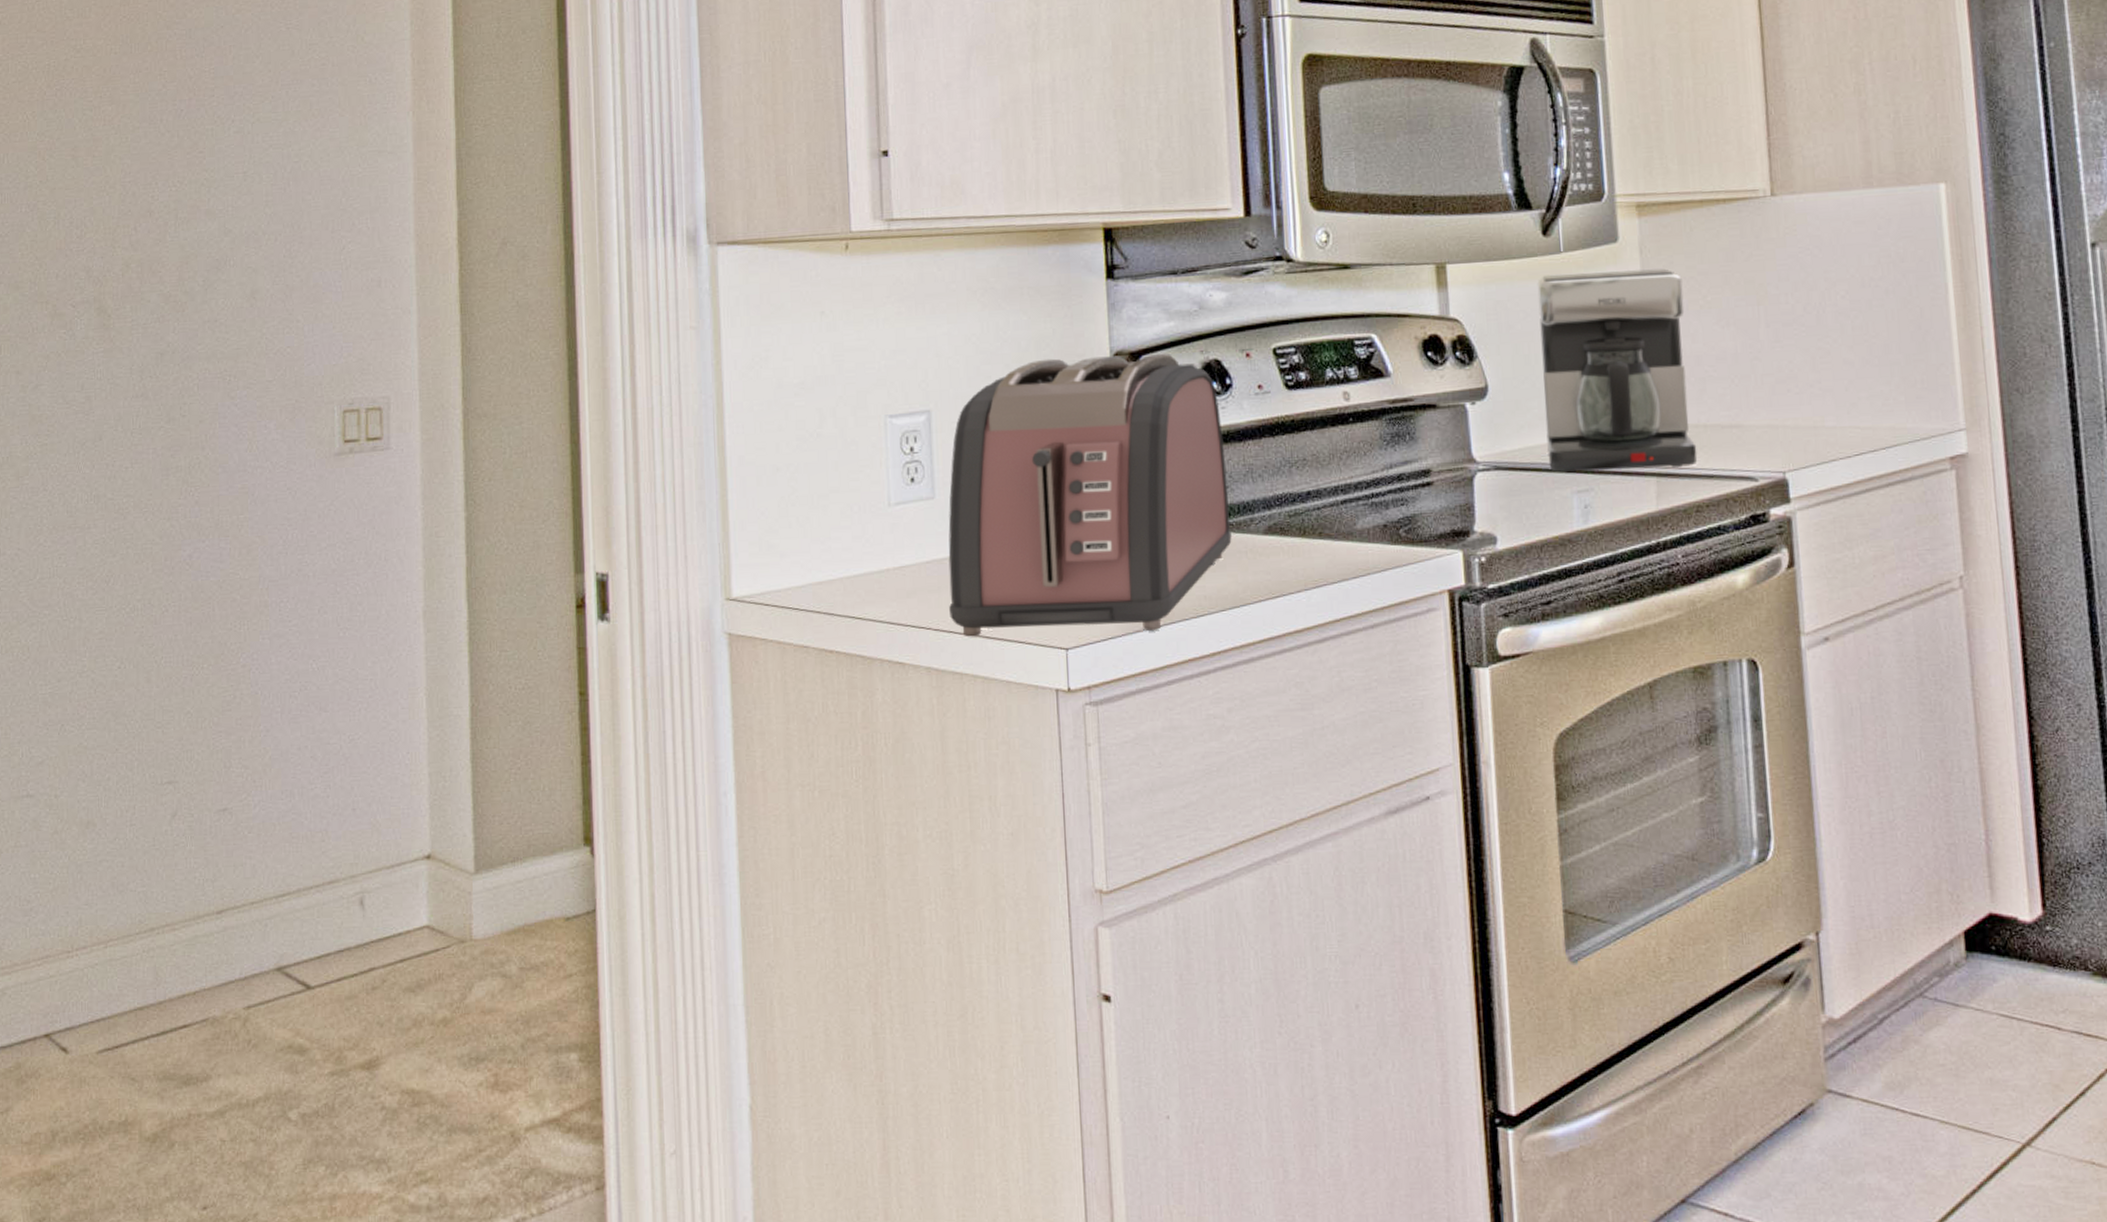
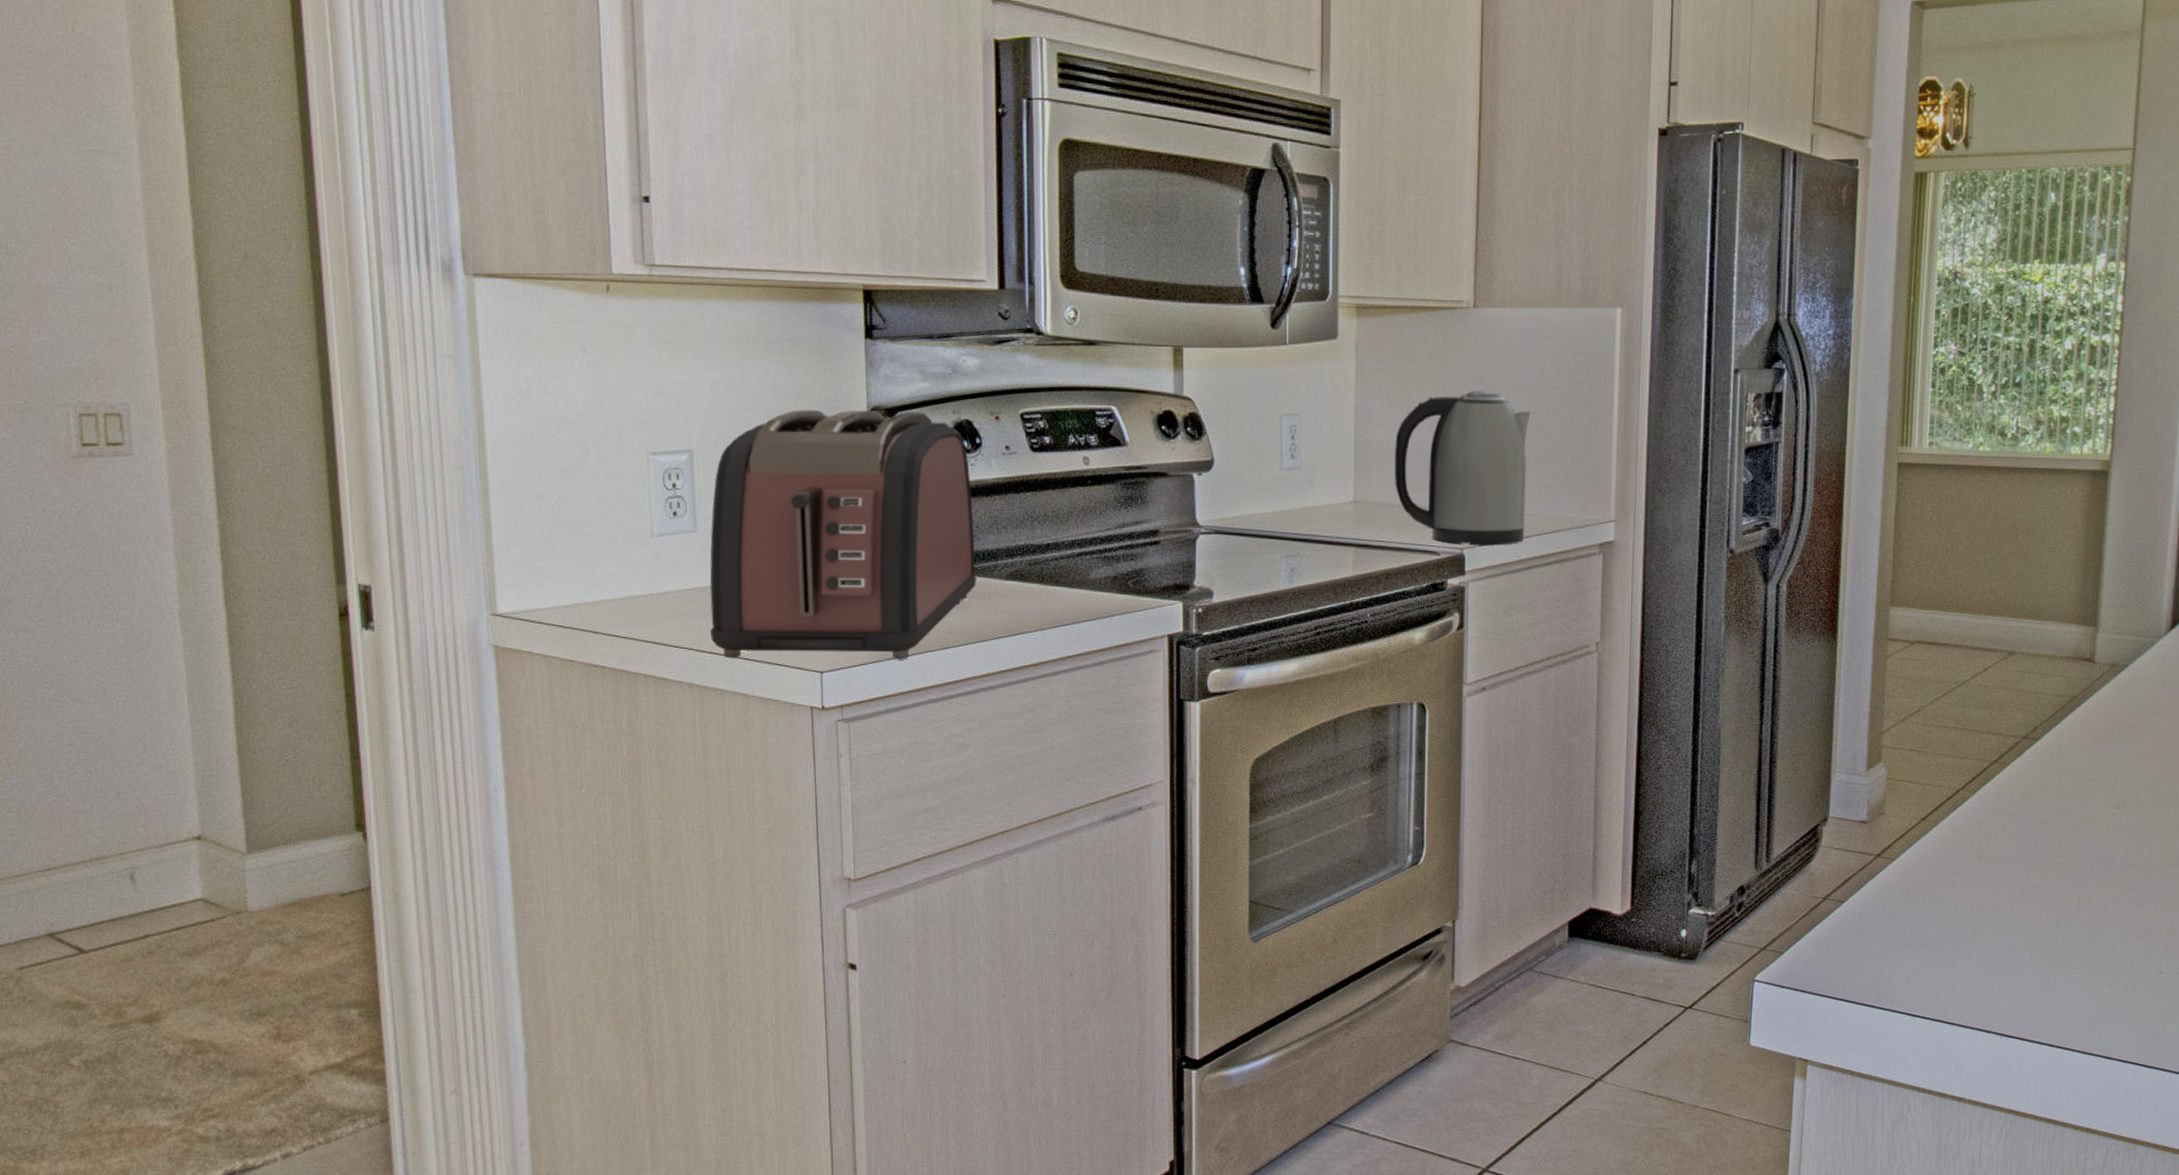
coffee maker: present [1537,268,1698,473] -> none [1262,363,1391,541]
kettle: none [1693,288,1858,467] -> present [1395,391,1531,544]

